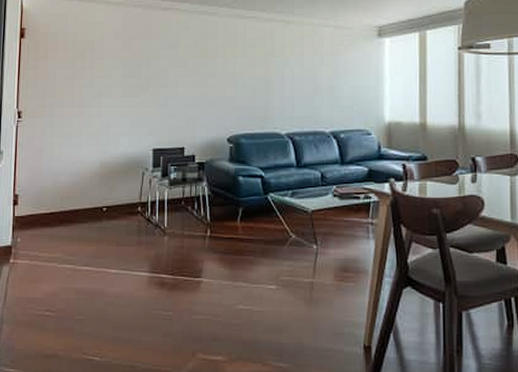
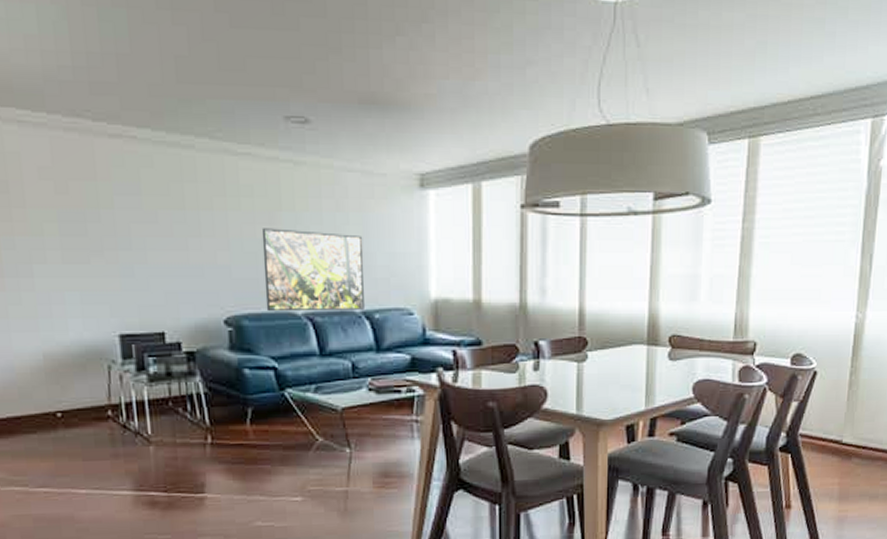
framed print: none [258,69,334,132] -> present [261,228,364,312]

